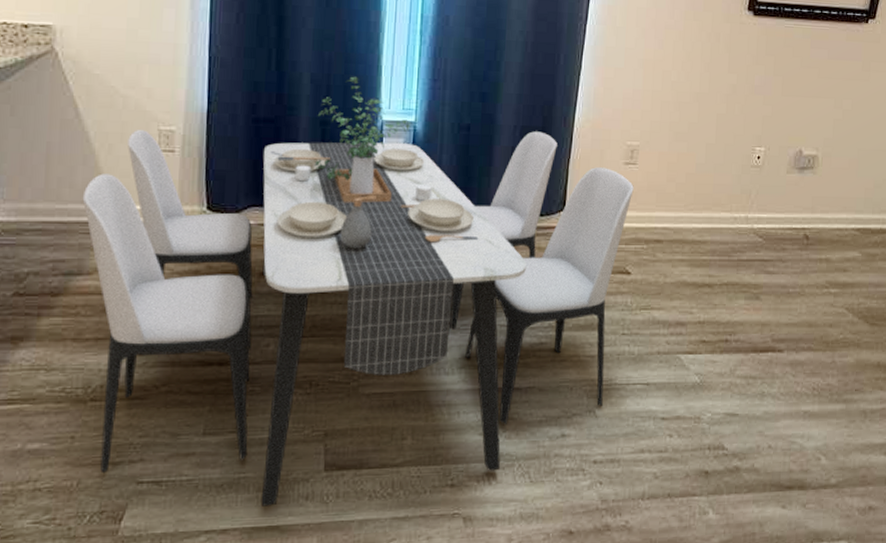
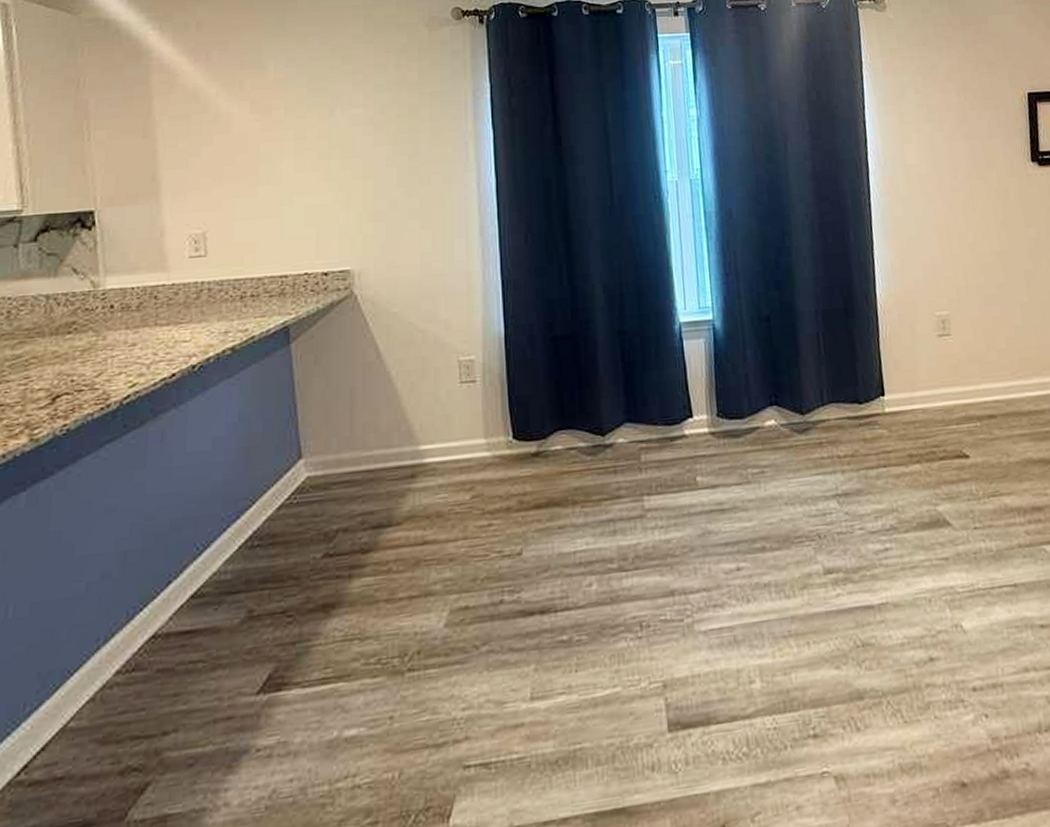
dining table: present [82,76,634,507] -> none [388,281,969,784]

